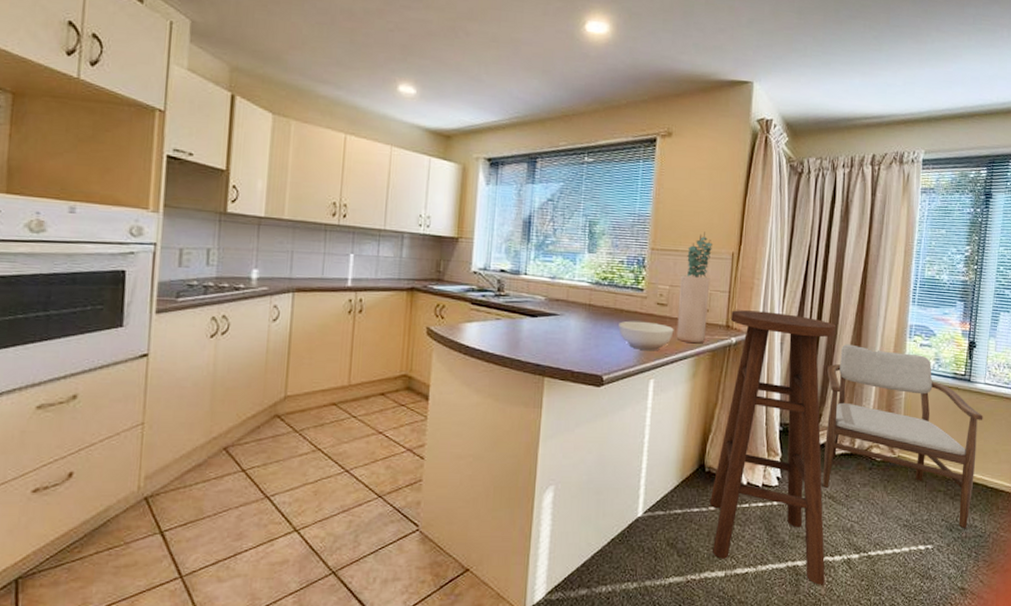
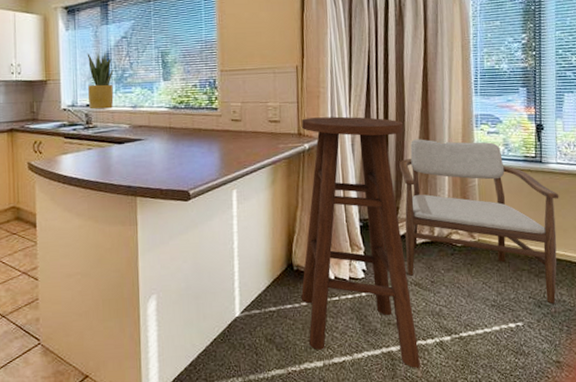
planter: none [502,212,536,277] -> present [87,51,115,110]
bowl: present [619,320,674,351] -> none [198,137,250,164]
vase: present [676,231,712,344] -> none [251,49,280,153]

